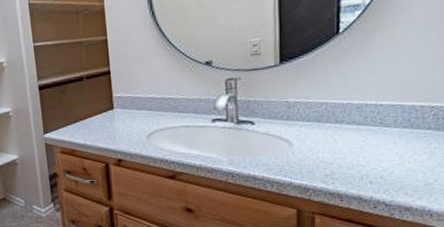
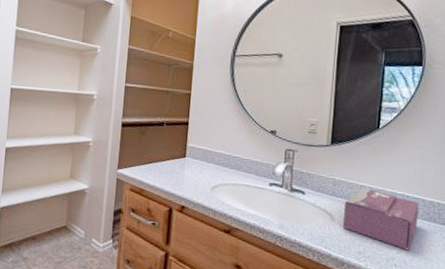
tissue box: none [302,104,397,165] -> present [342,187,419,251]

